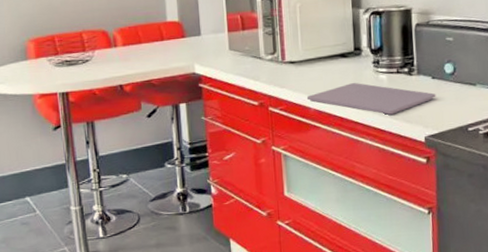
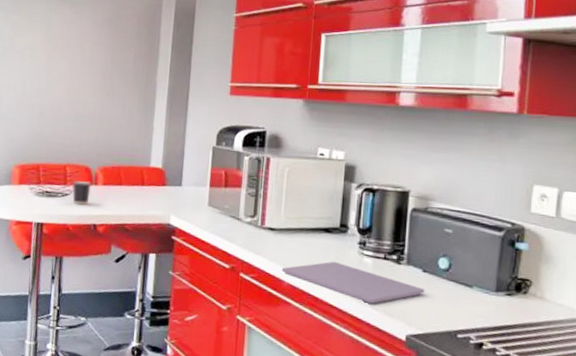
mug: none [92,45,111,68] -> present [72,181,91,205]

